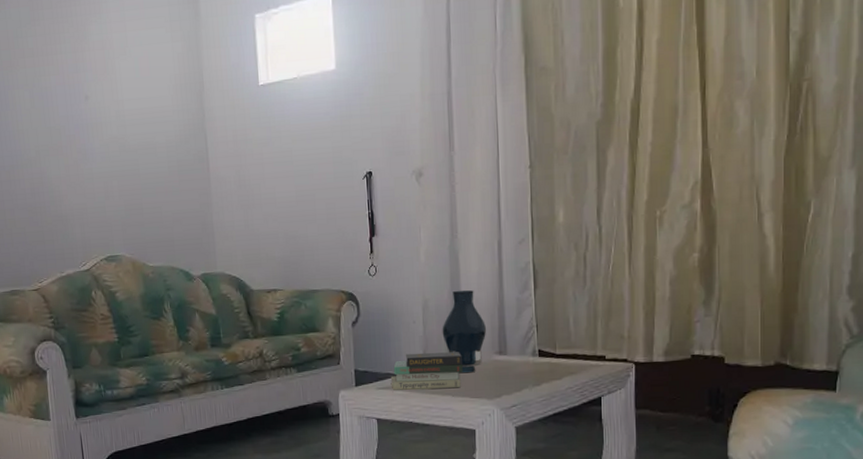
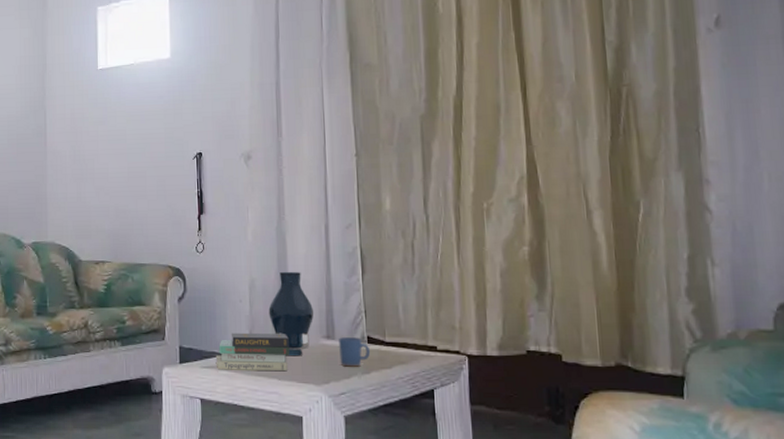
mug: none [511,351,542,380] -> present [339,337,371,367]

